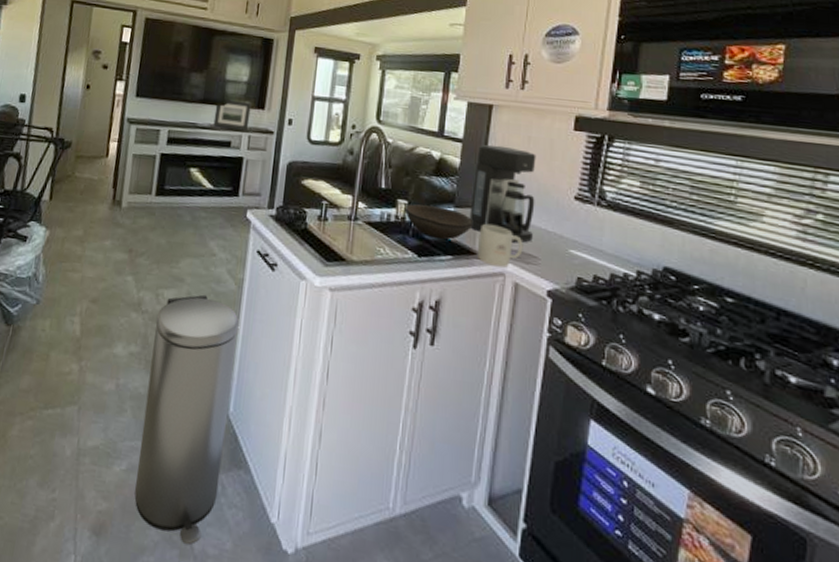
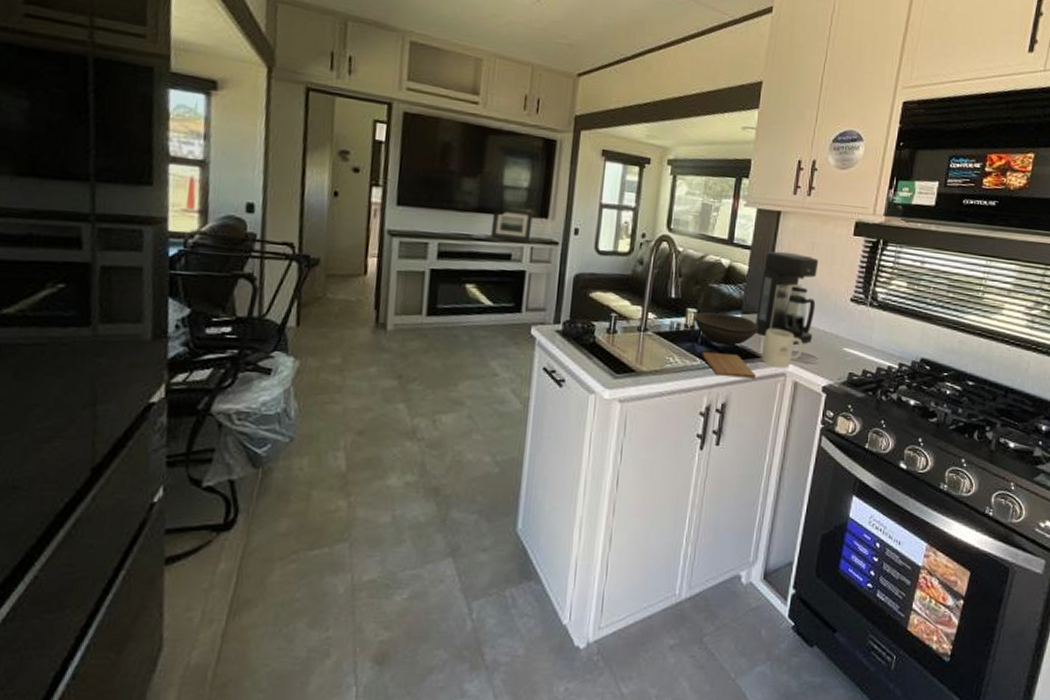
pedal bin: present [134,294,239,546] -> none [419,416,526,658]
cutting board: none [413,244,473,277] -> present [702,351,757,379]

